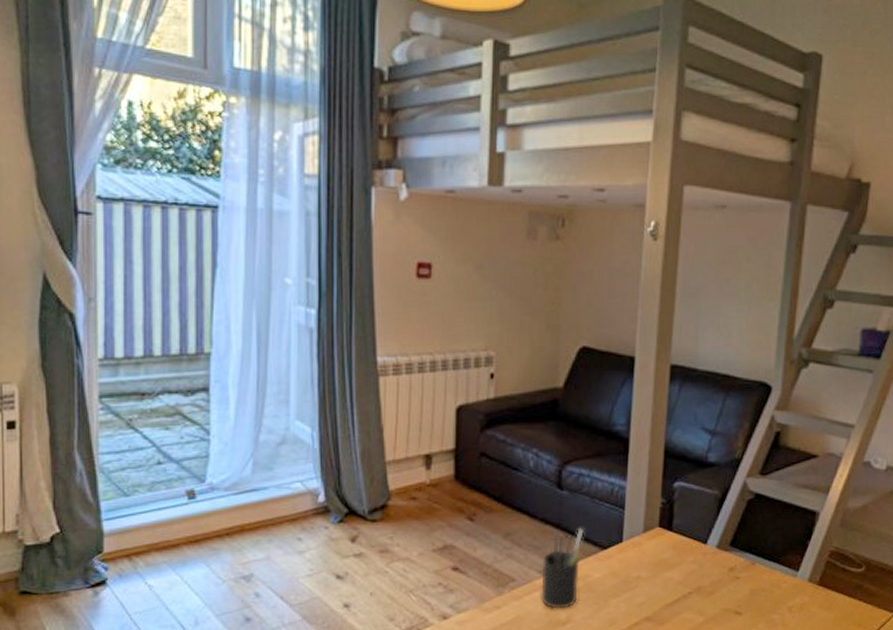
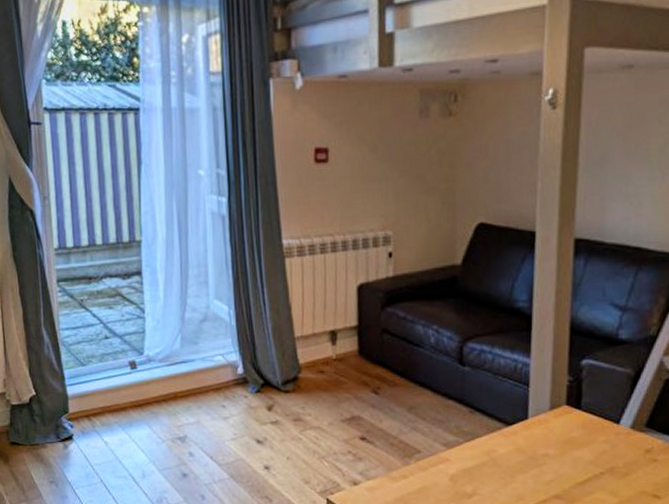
pen holder: present [540,527,584,609] -> none [445,403,487,482]

